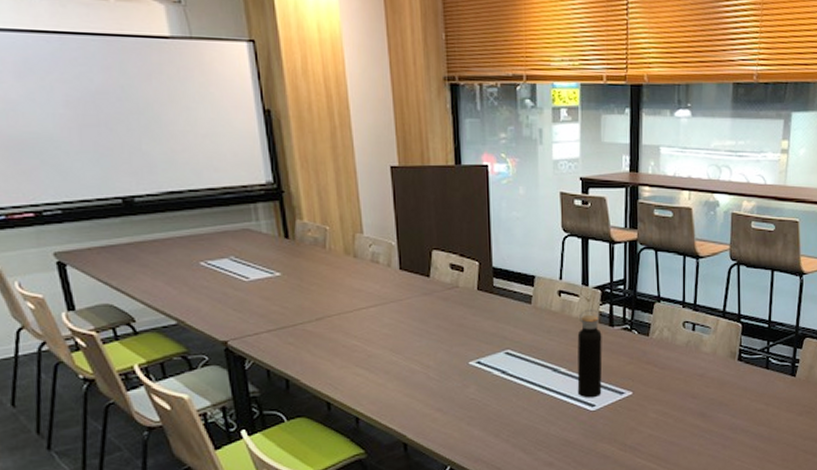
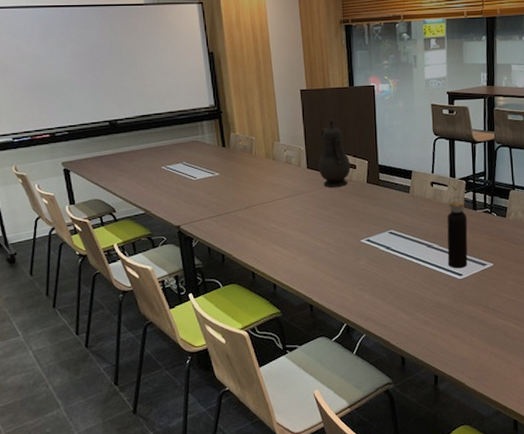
coffeepot: none [414,206,456,295] -> present [318,119,350,187]

